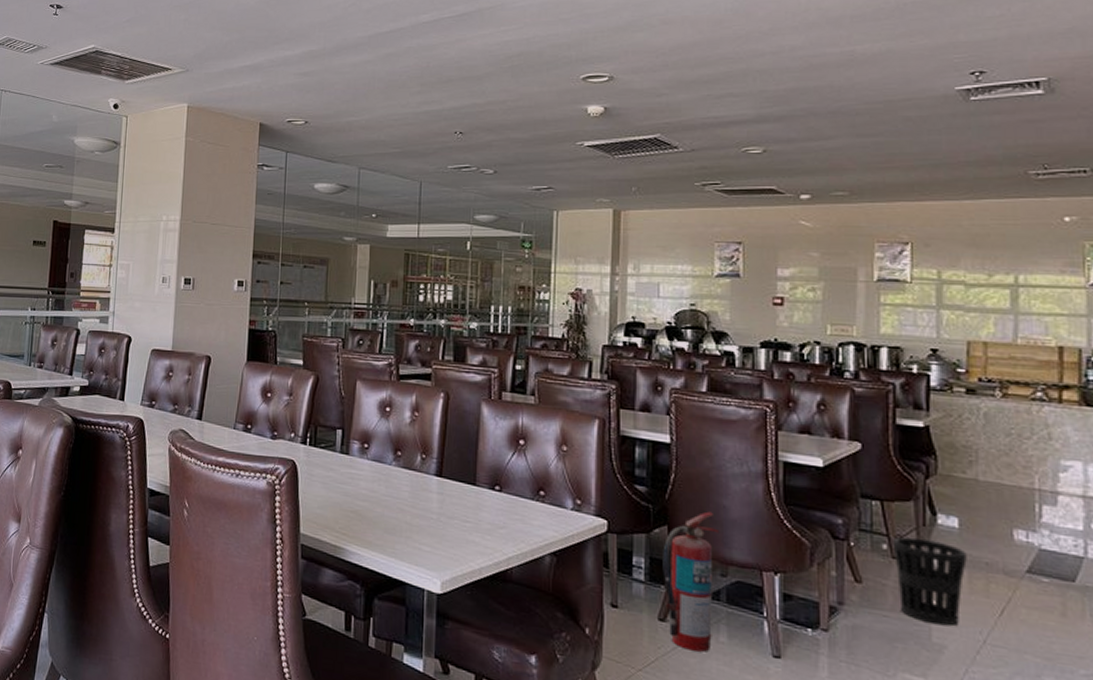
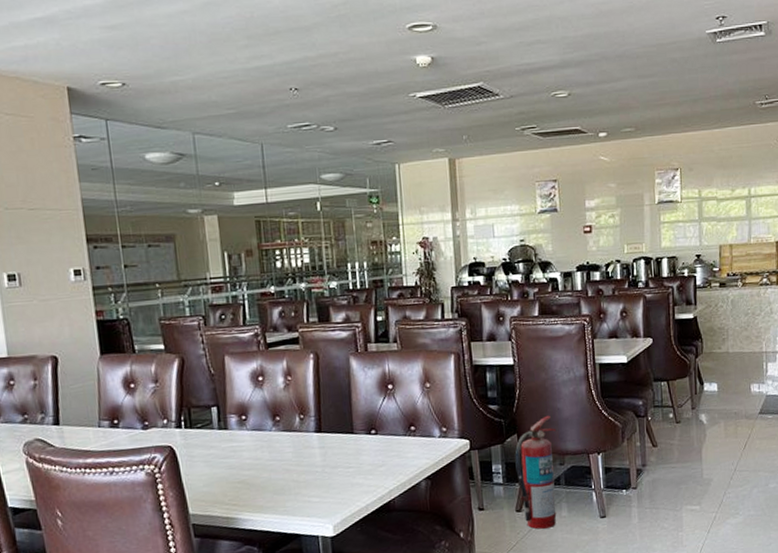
wastebasket: present [892,536,967,627] -> none [676,404,723,466]

